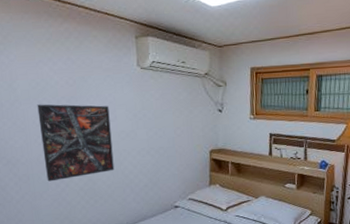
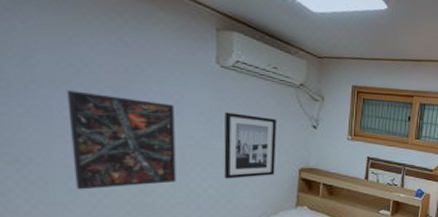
wall art: none [146,106,190,165] -> present [224,112,276,179]

